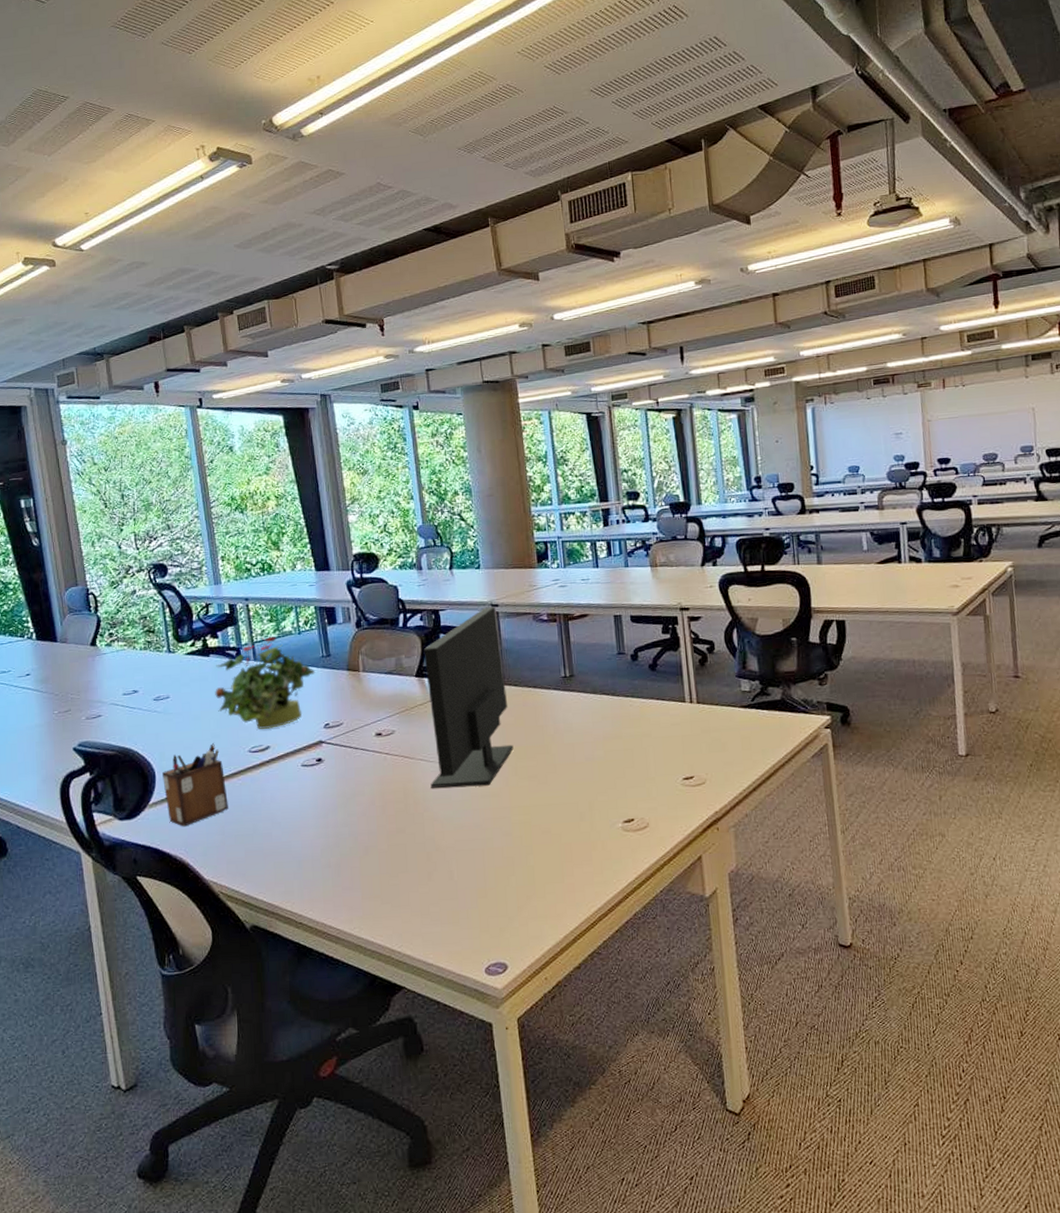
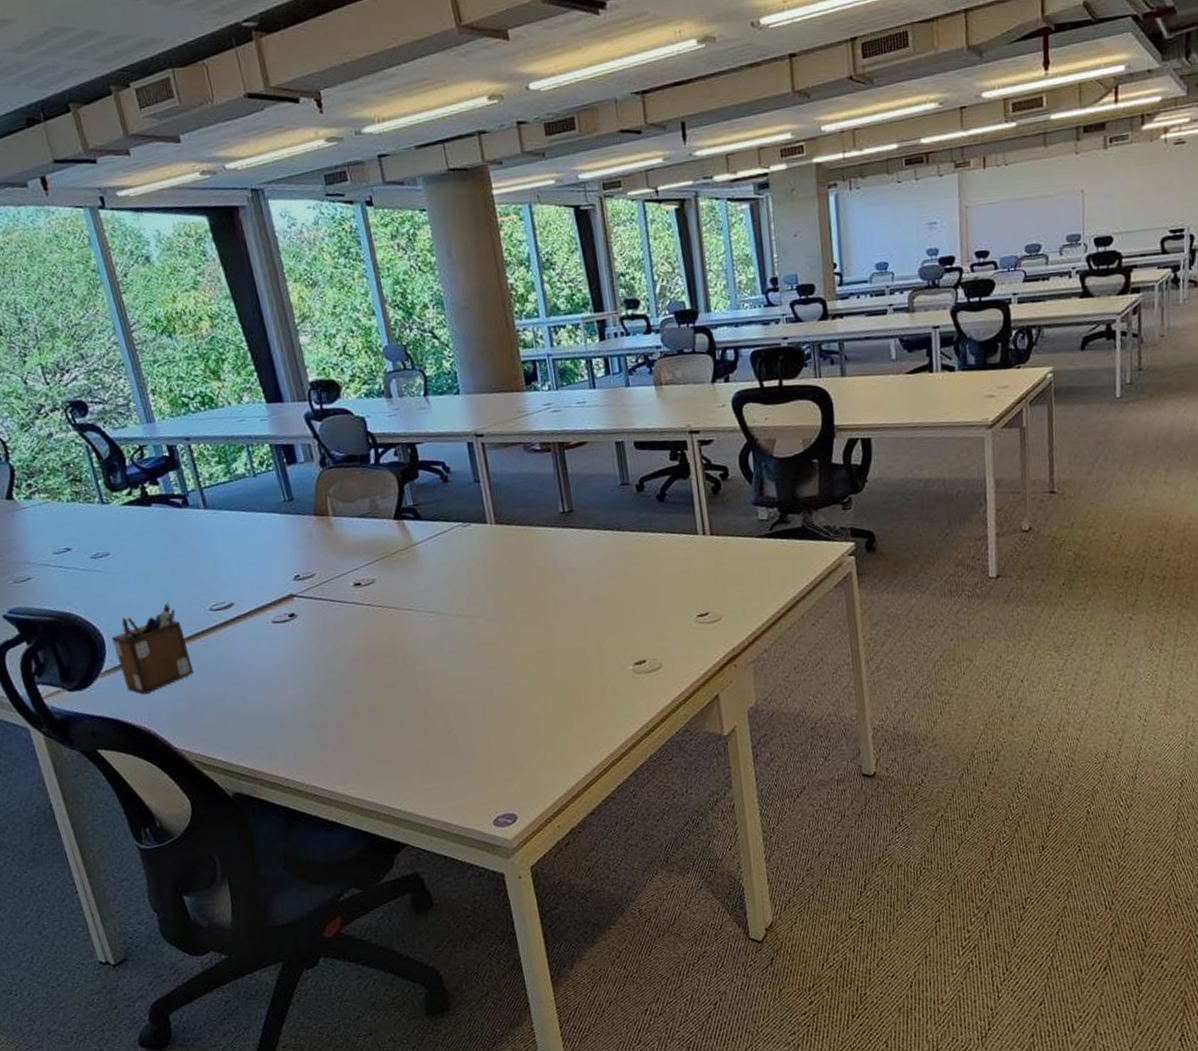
potted plant: present [215,637,316,729] -> none [160,480,278,585]
monitor: present [423,606,514,788] -> none [400,437,510,639]

